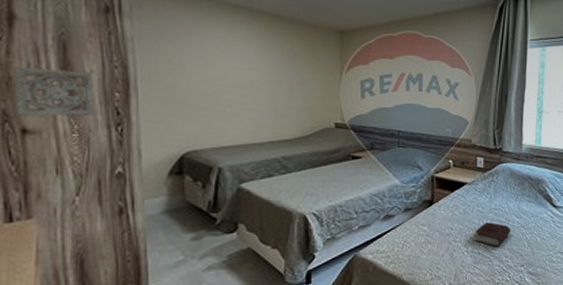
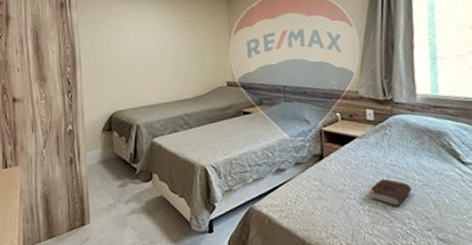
wall ornament: present [14,67,93,117] -> none [9,52,54,89]

